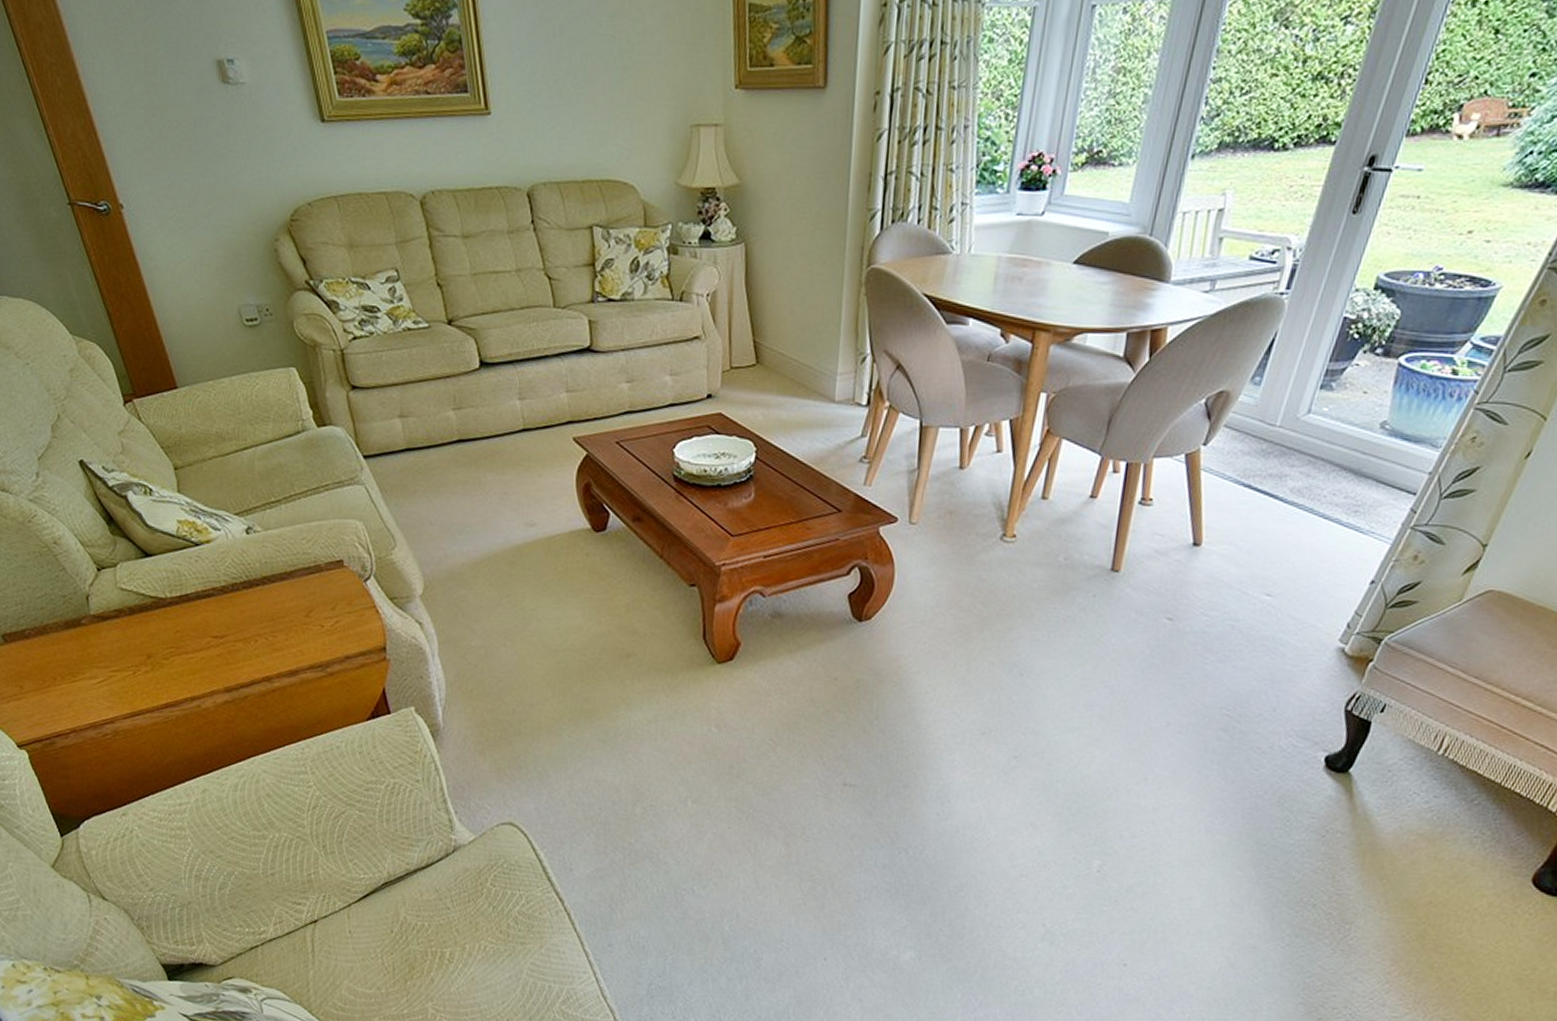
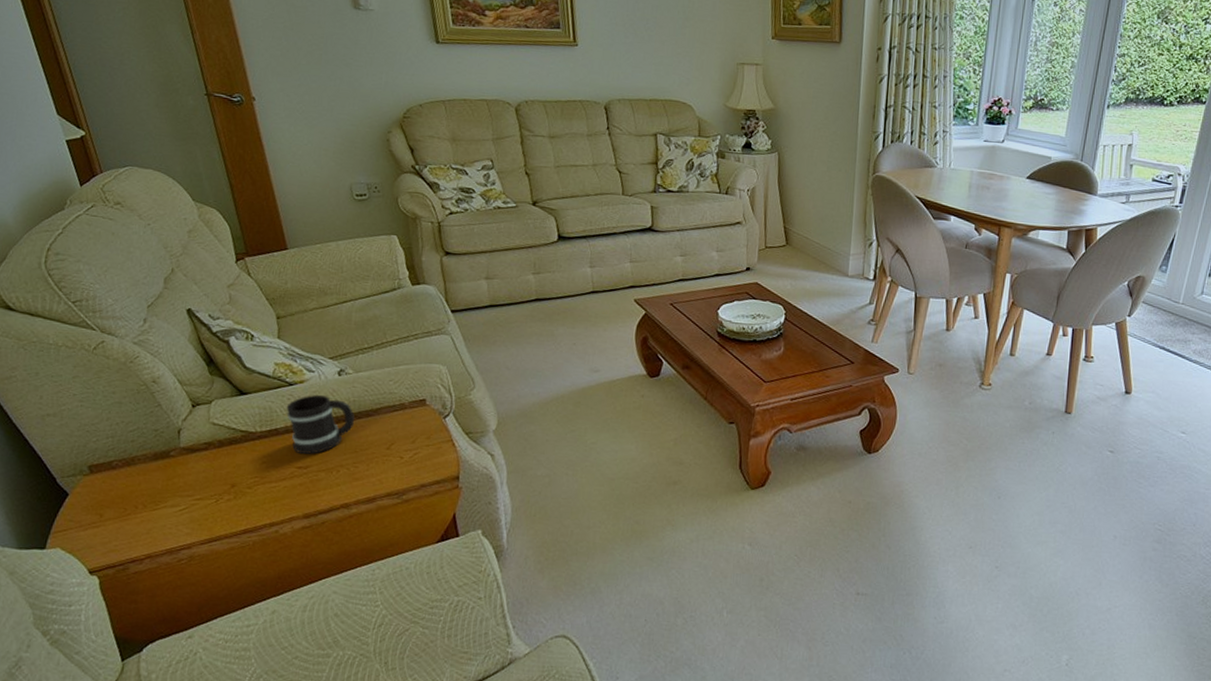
mug: none [194,555,268,622] -> present [286,394,355,454]

